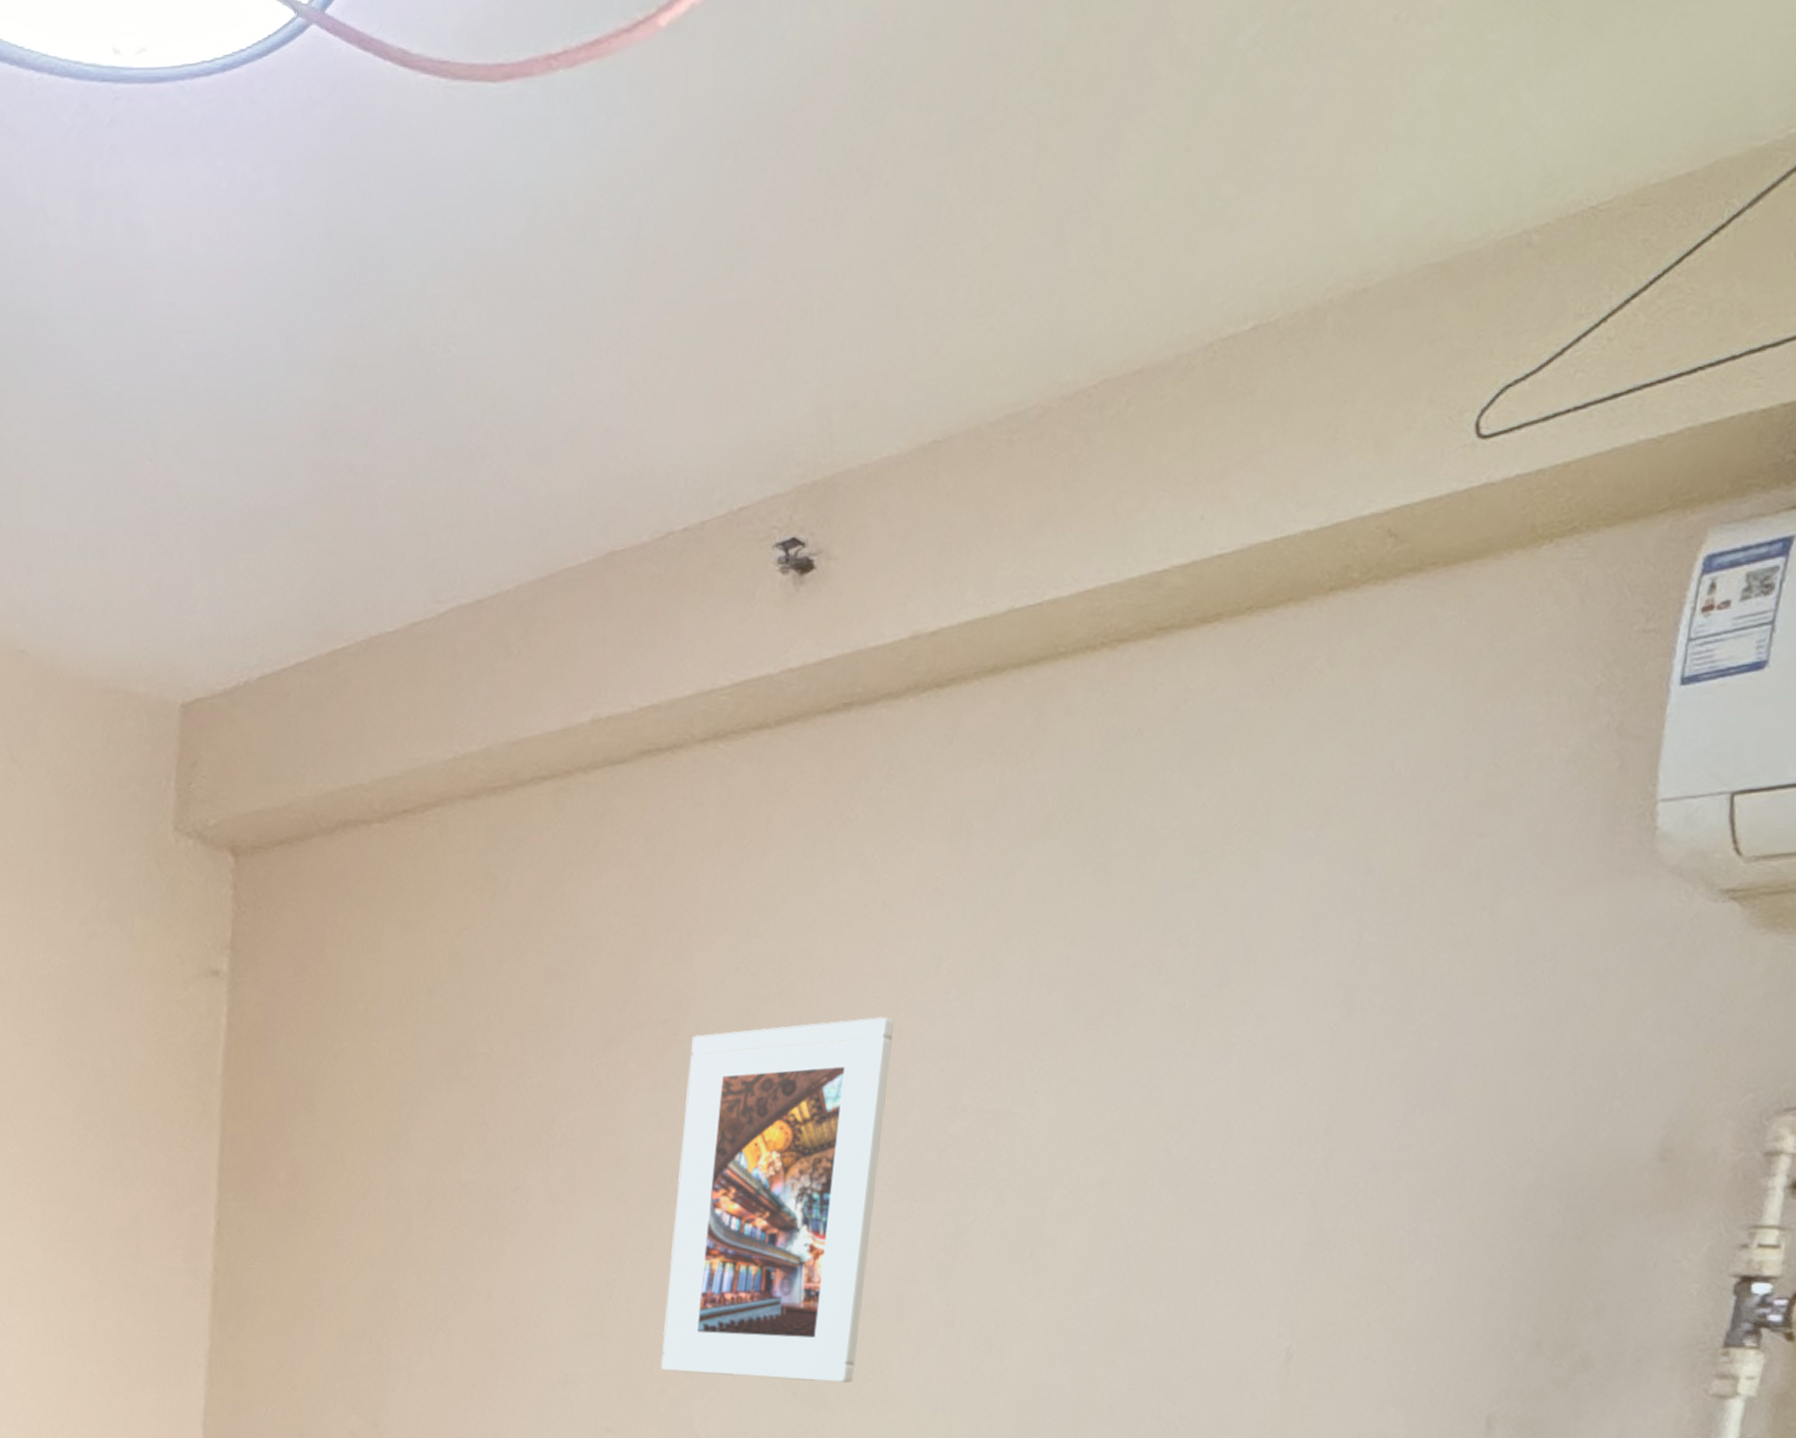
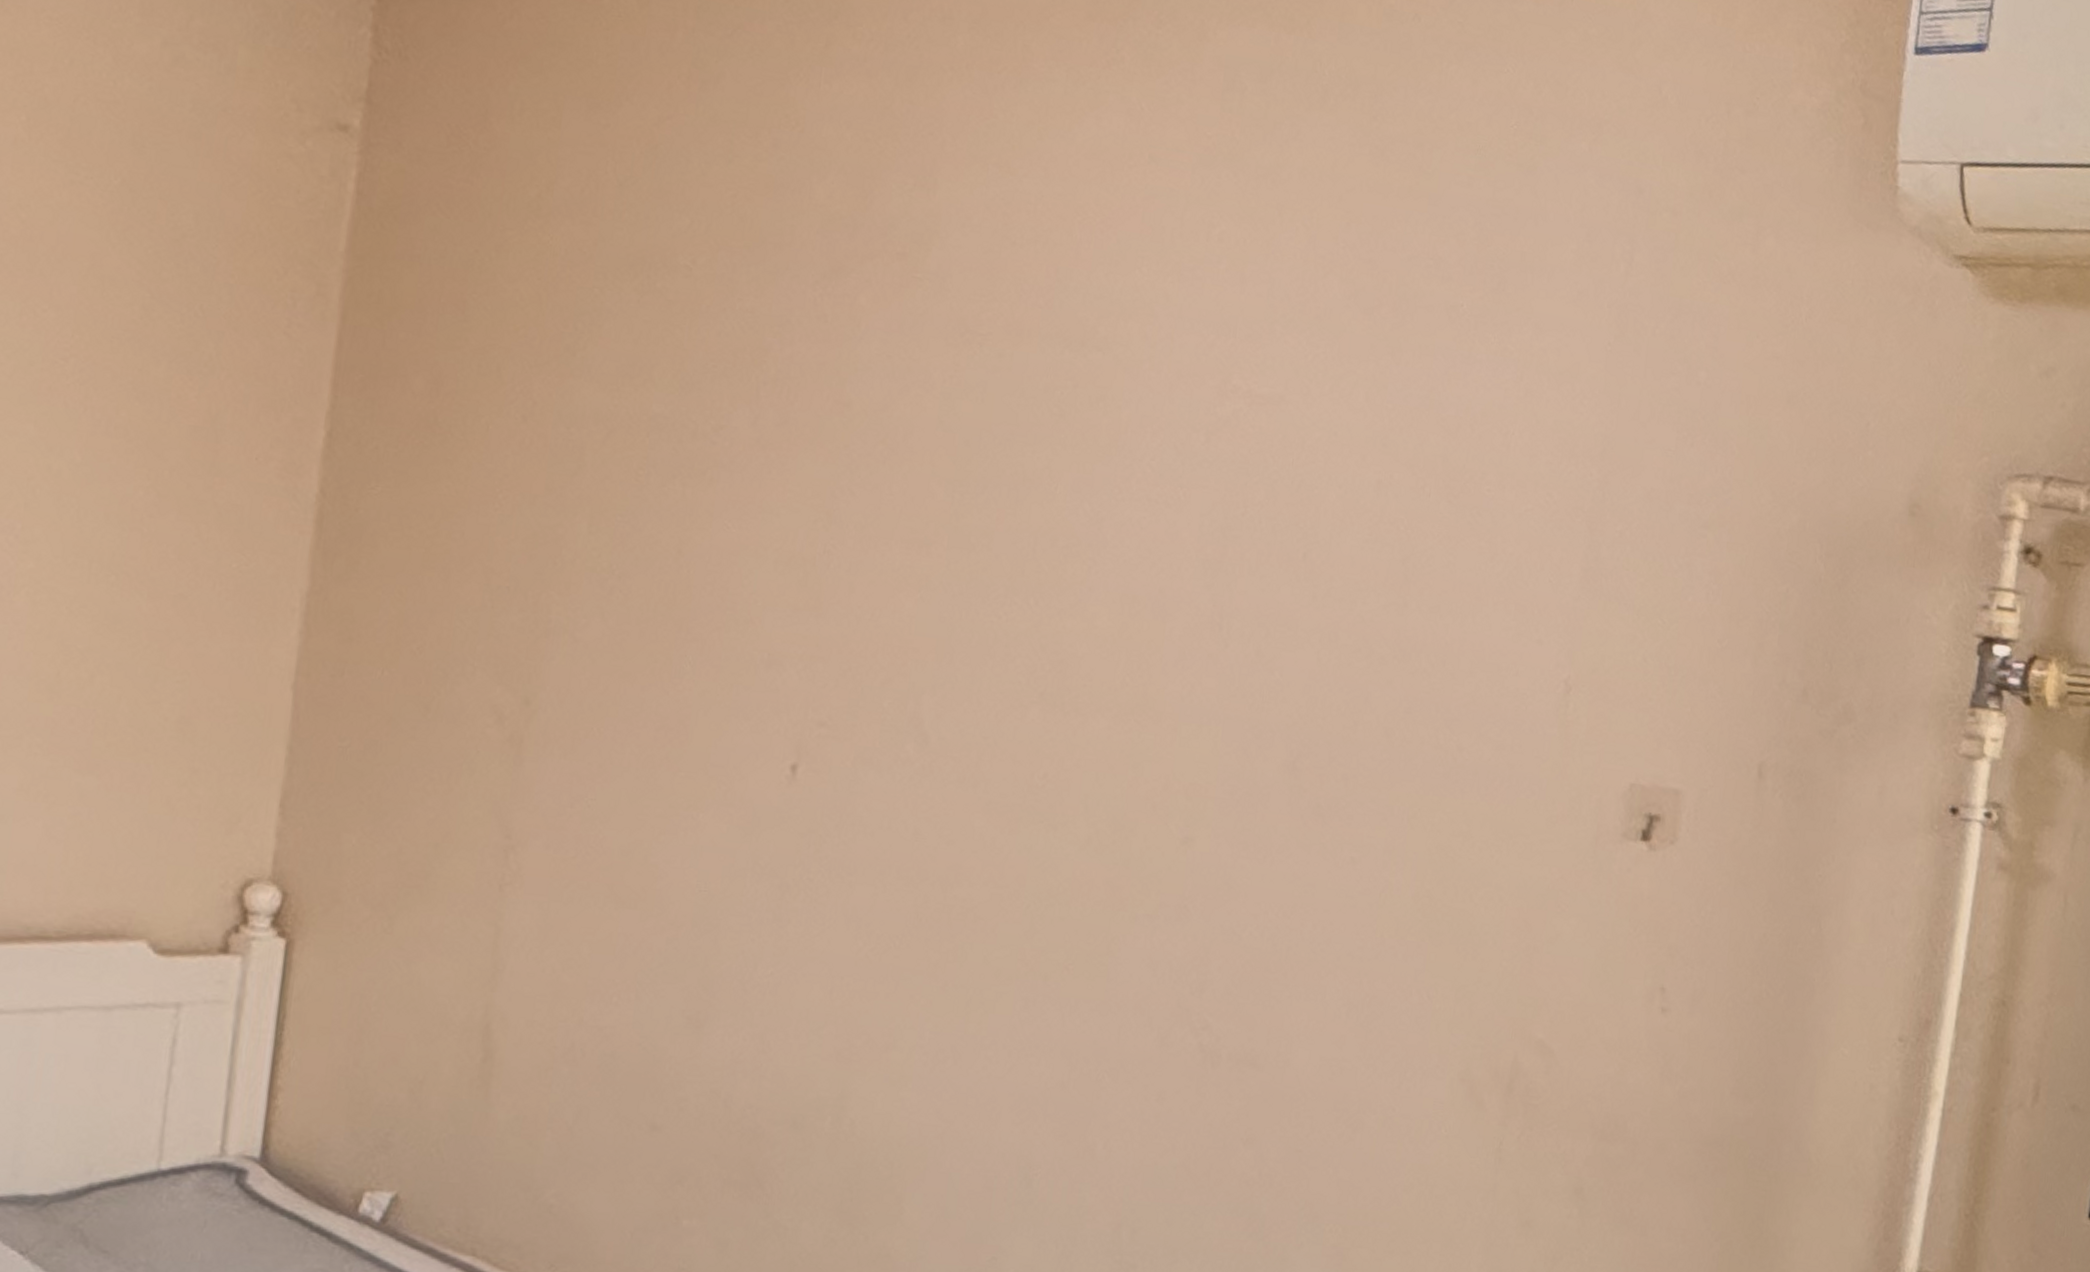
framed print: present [661,1017,894,1383] -> none [887,274,1160,686]

